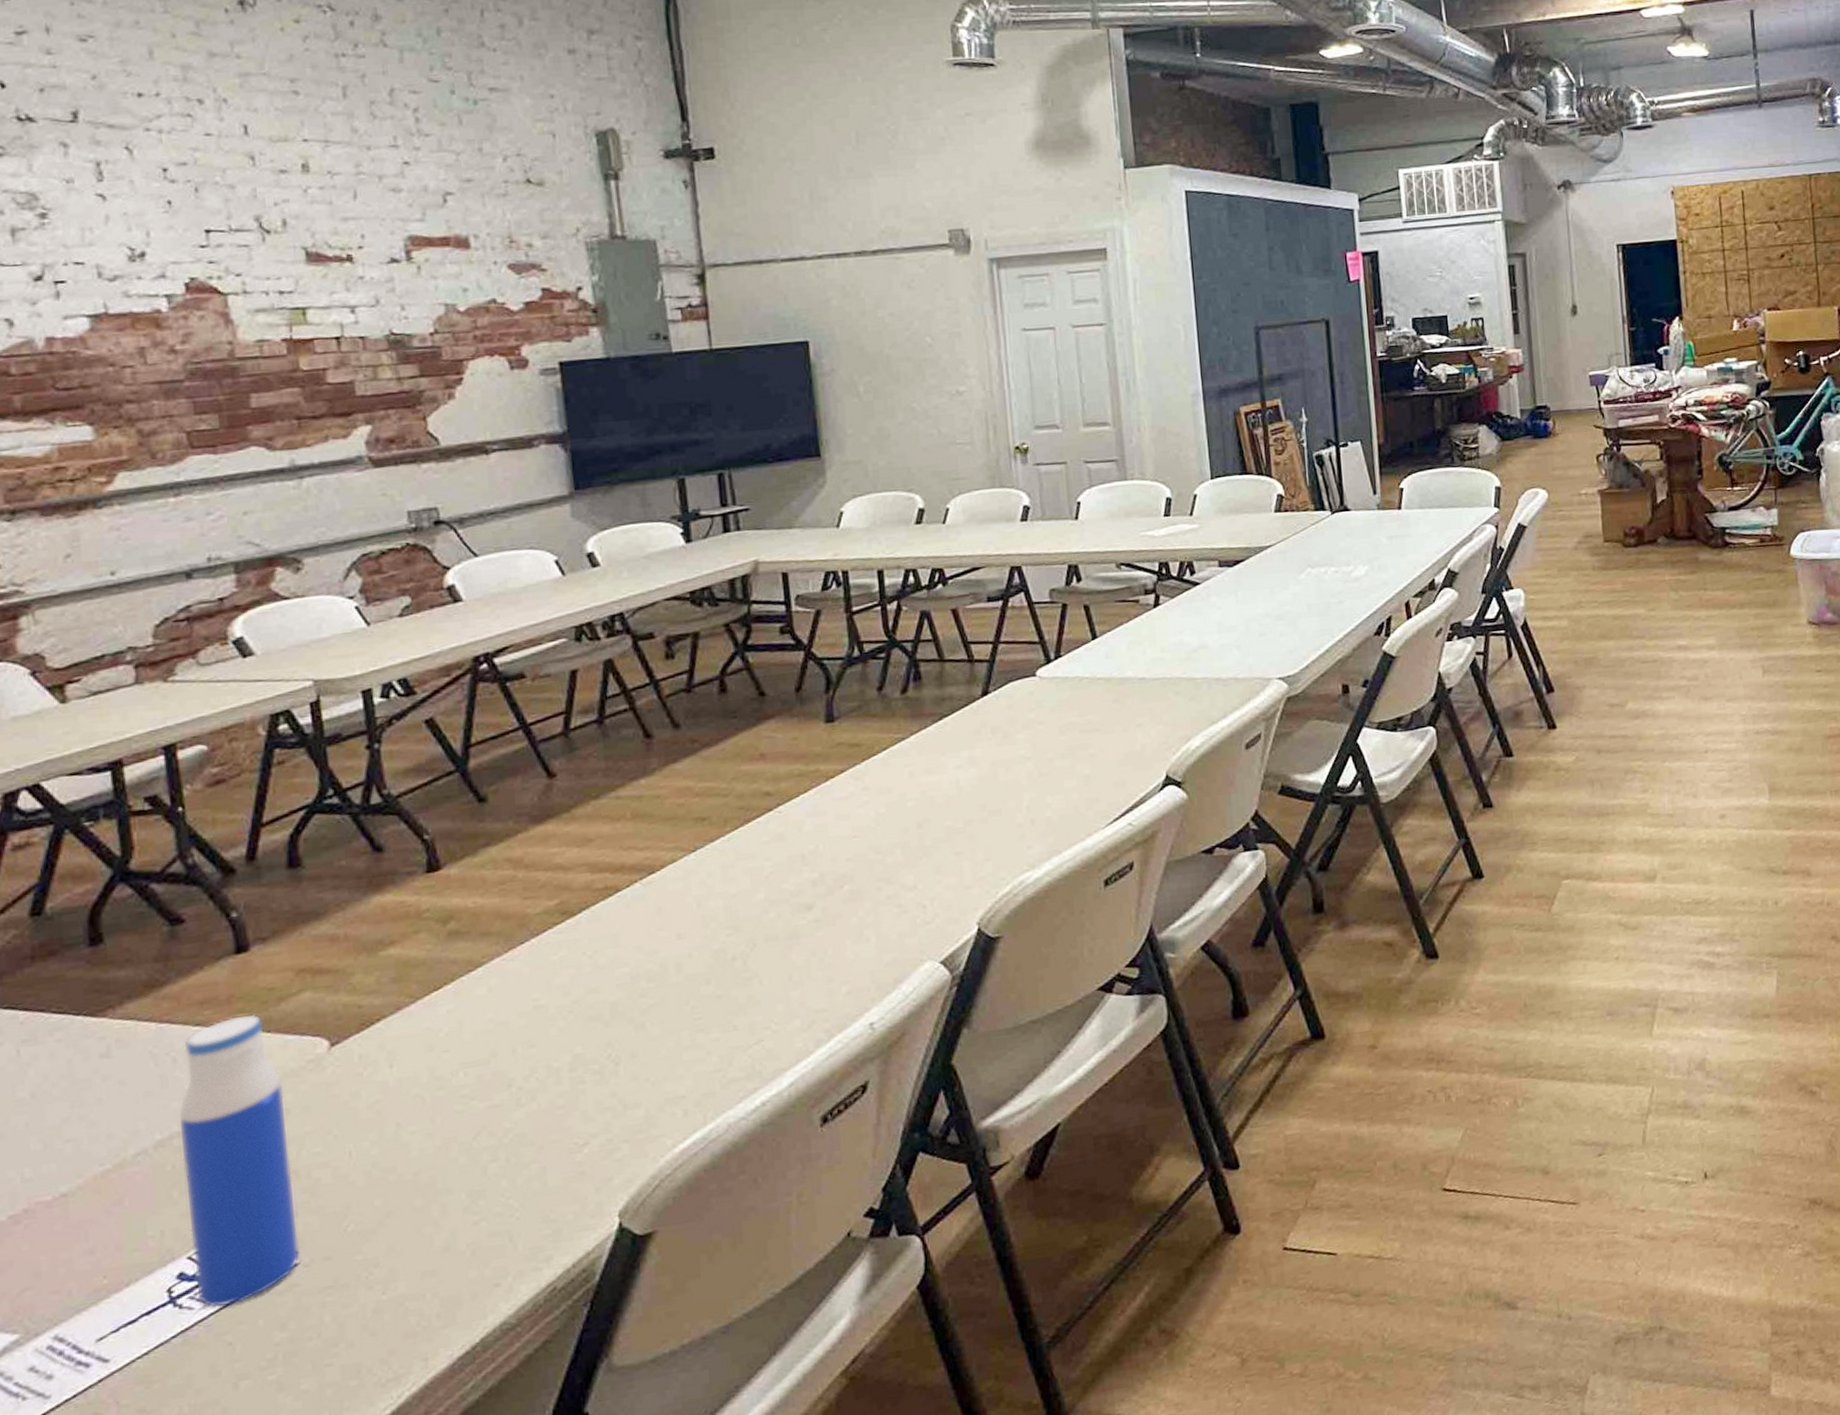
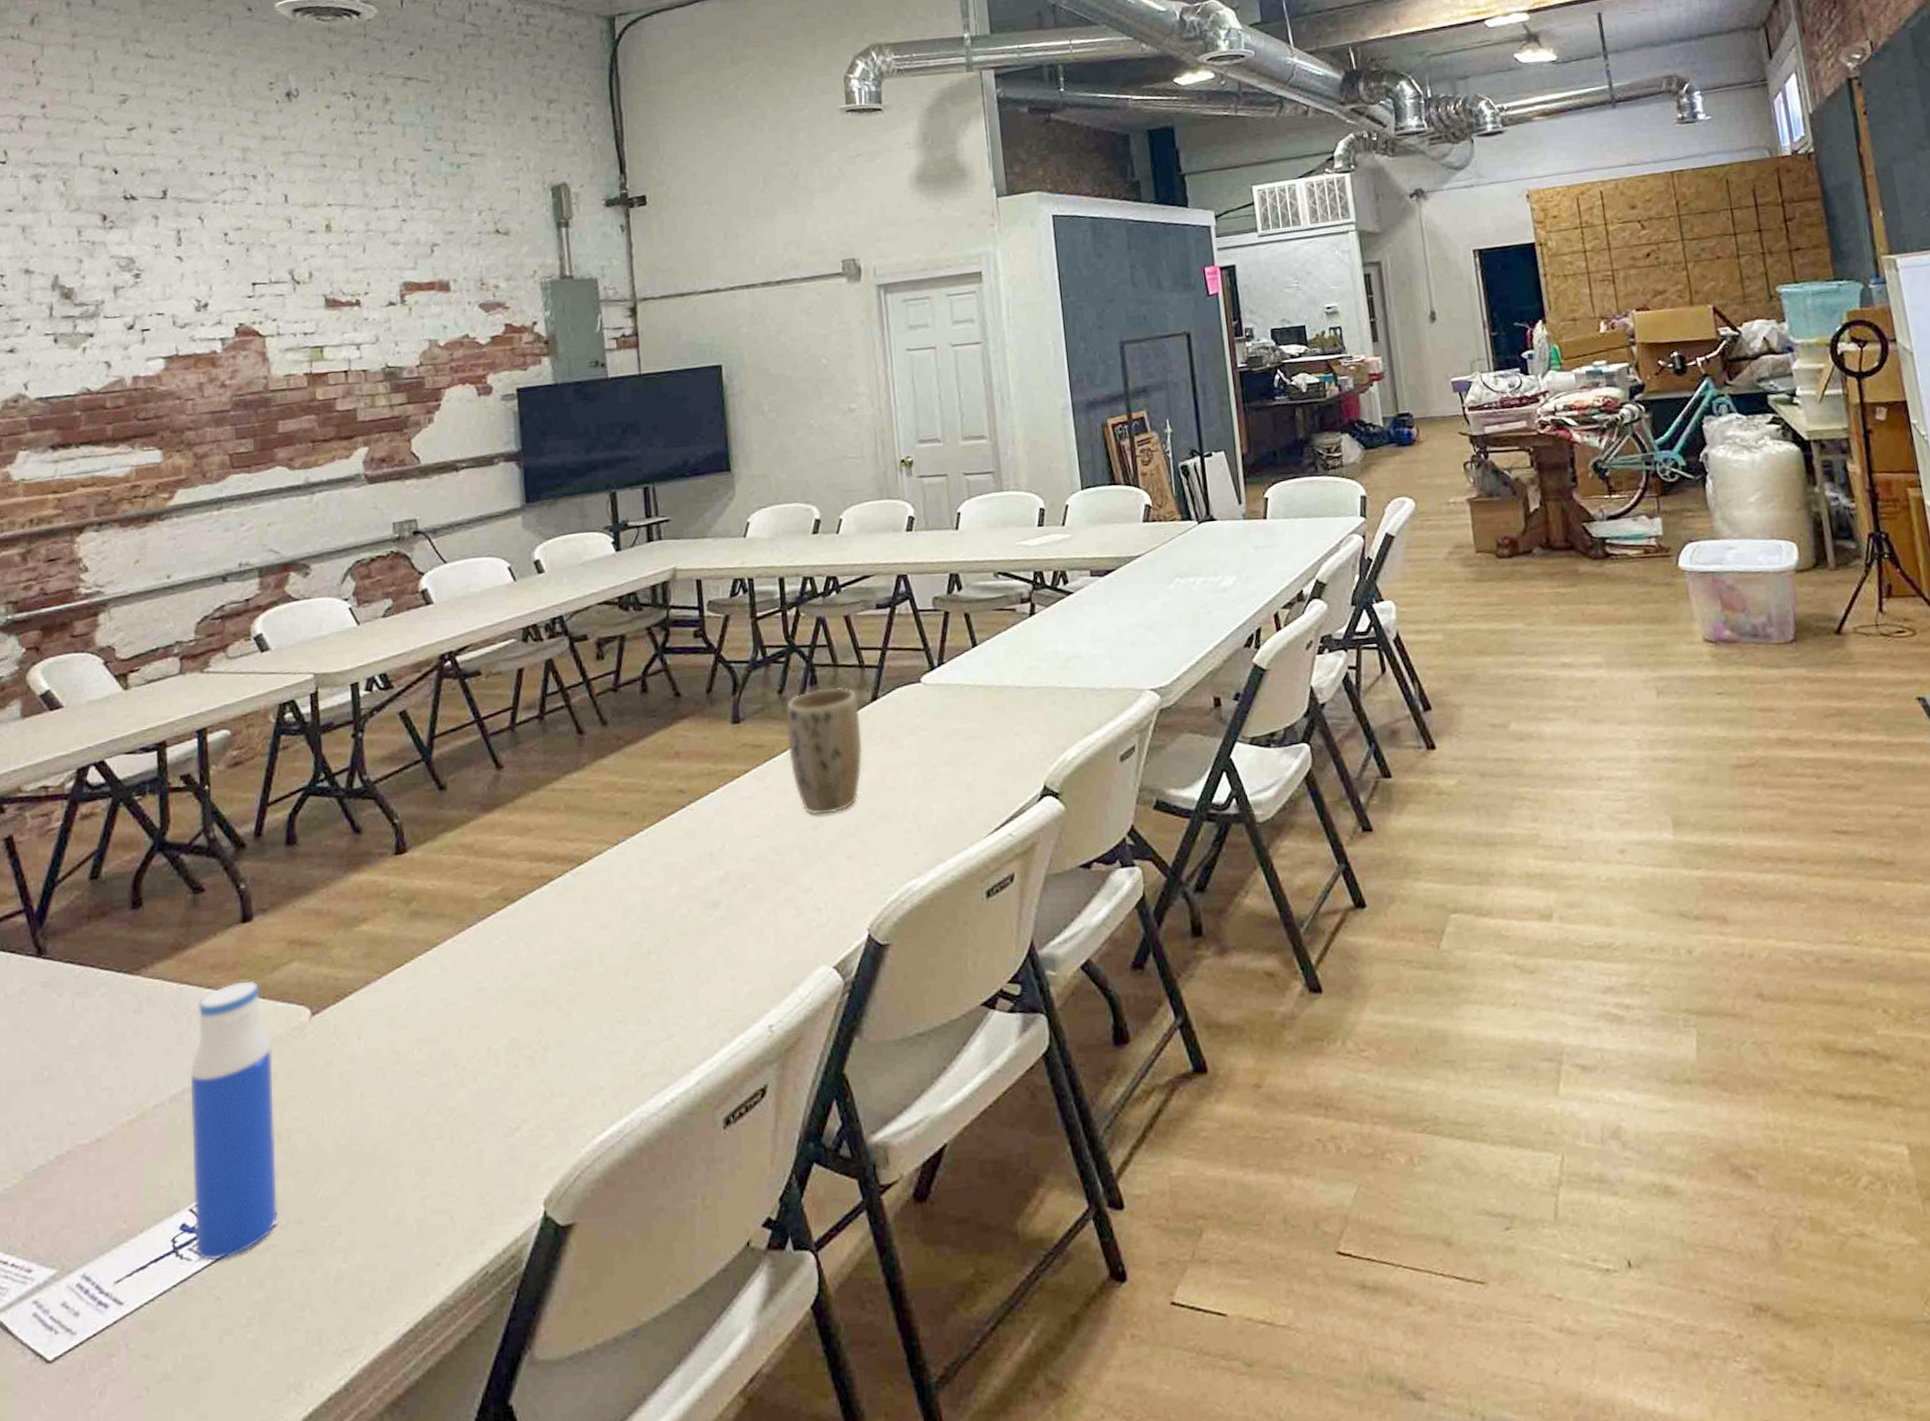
plant pot: none [886,682,972,813] -> present [785,687,863,815]

